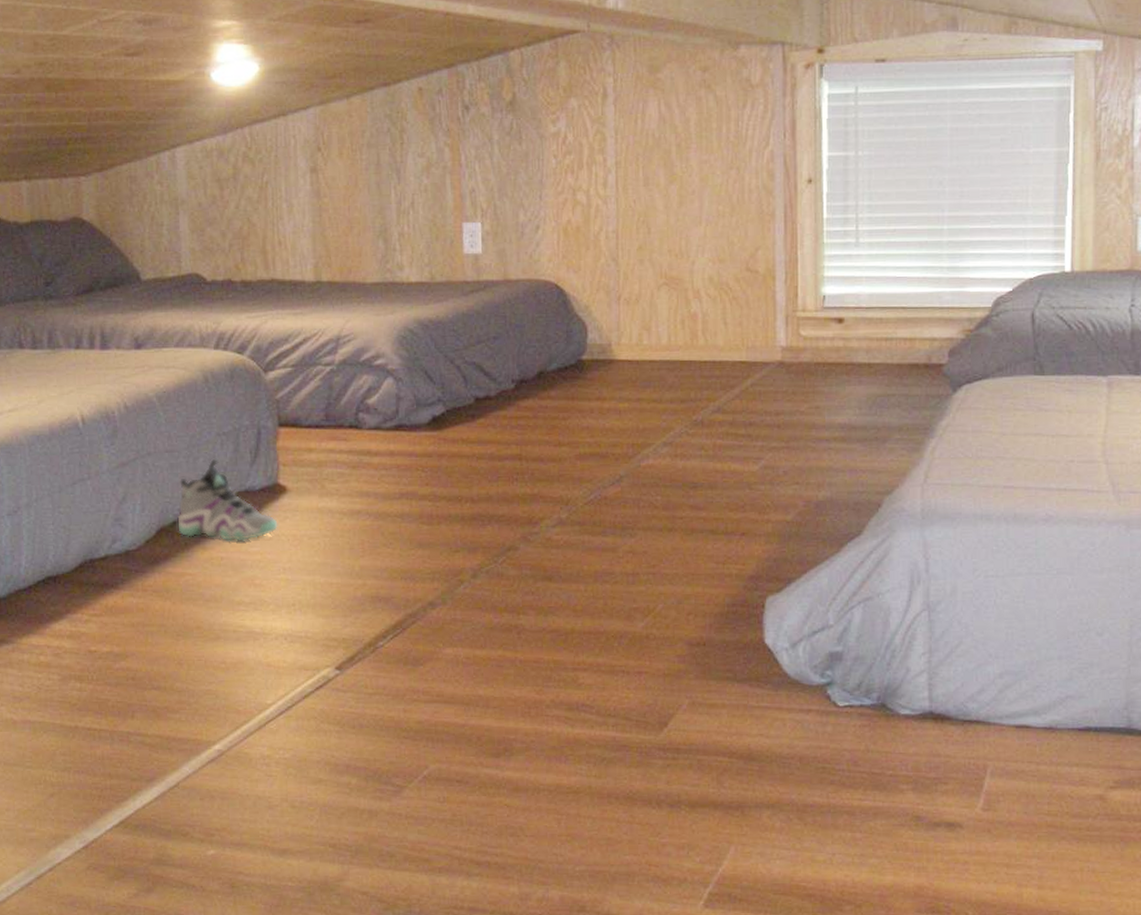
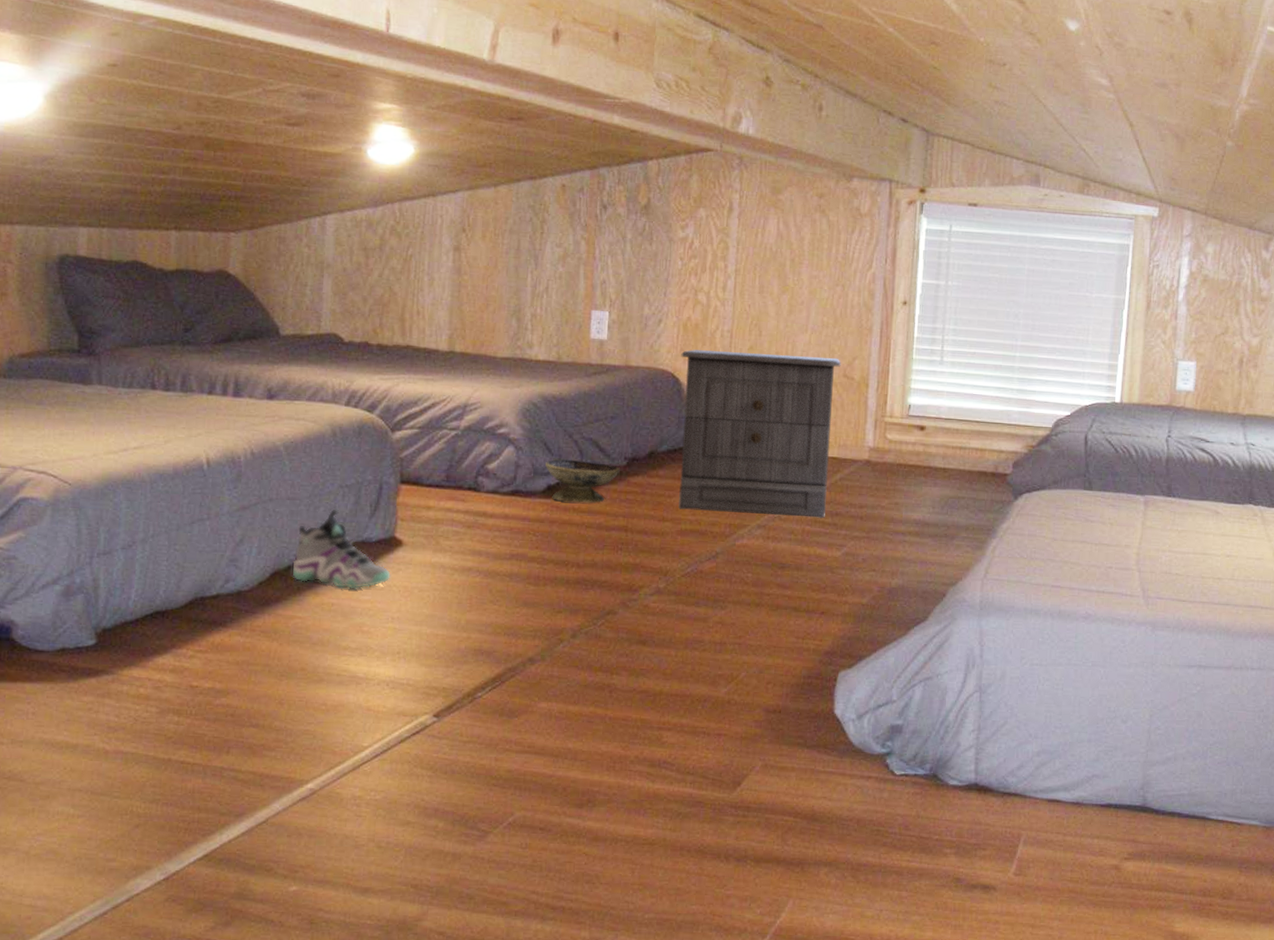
decorative bowl: none [428,387,508,433] -> present [545,459,620,503]
nightstand: none [563,250,742,432] -> present [678,349,841,518]

